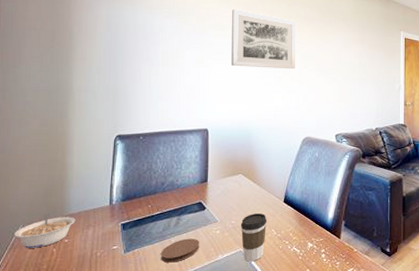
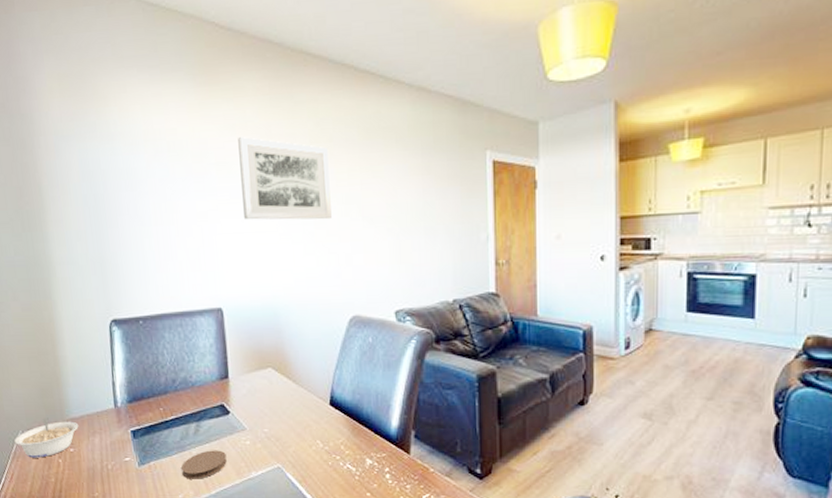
coffee cup: present [240,213,267,262] -> none [275,419,310,481]

